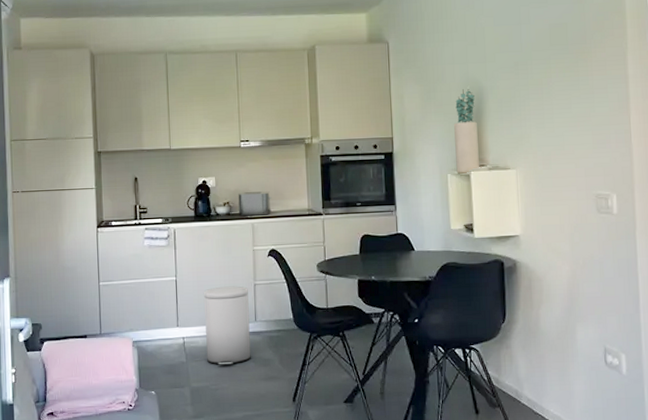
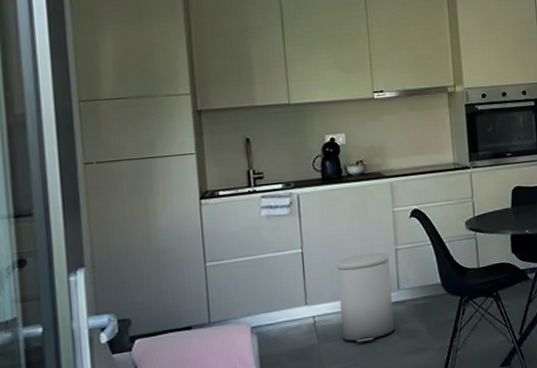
toaster: present [238,191,272,216] -> none [373,146,413,175]

